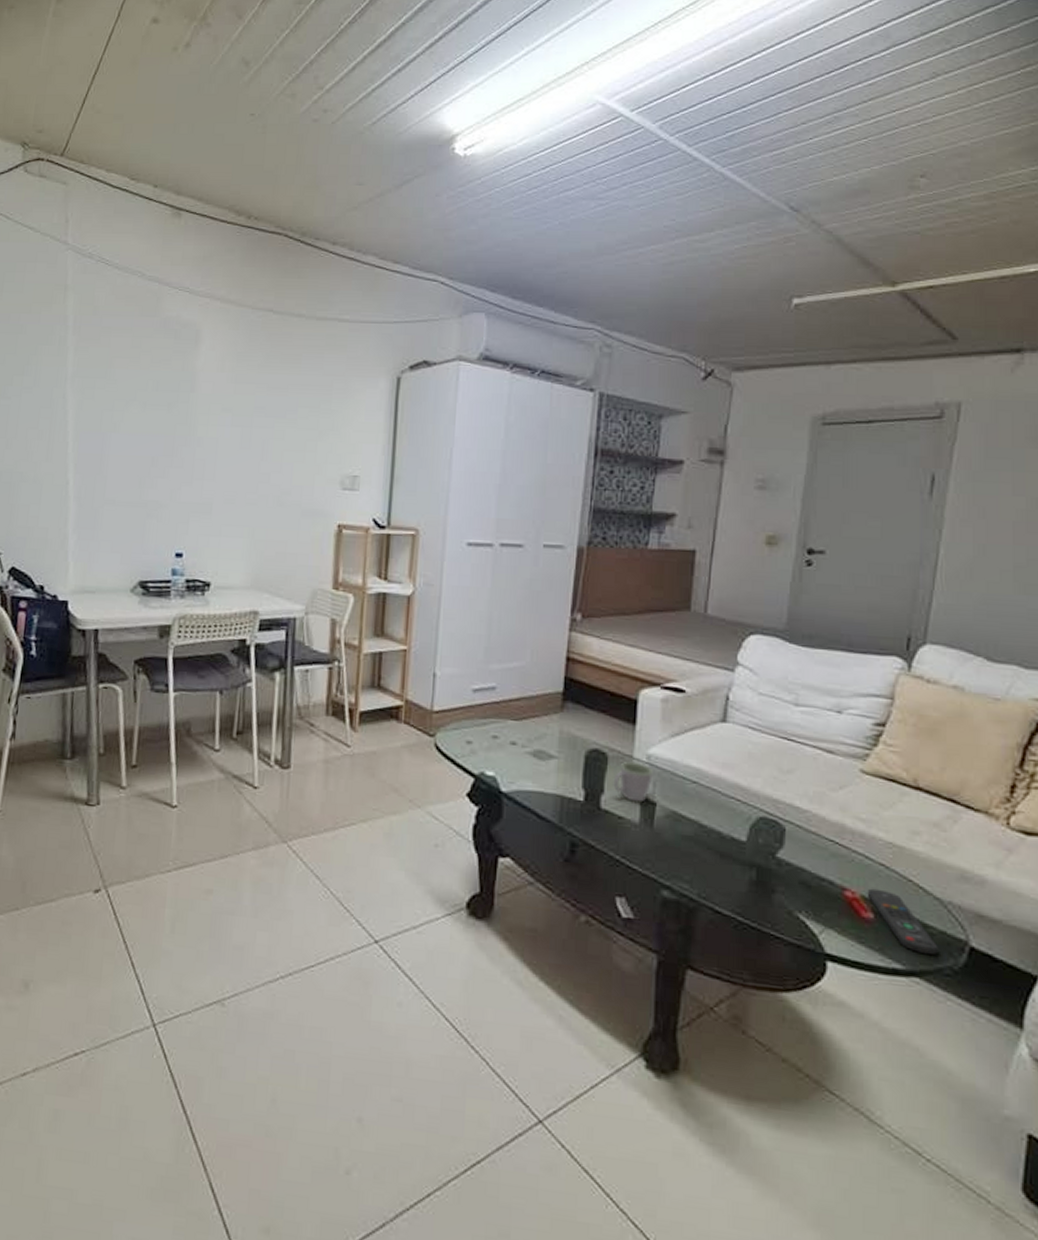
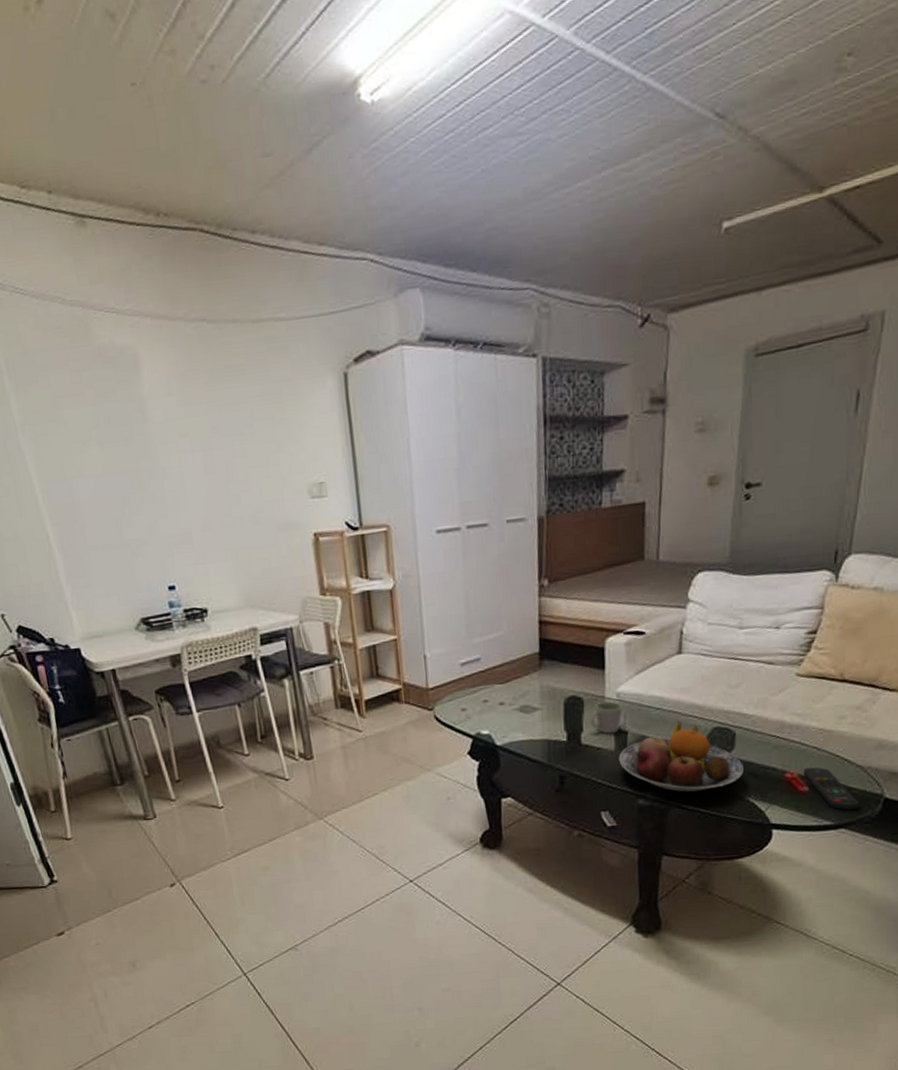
fruit bowl: none [643,801,793,894] -> present [618,721,743,792]

